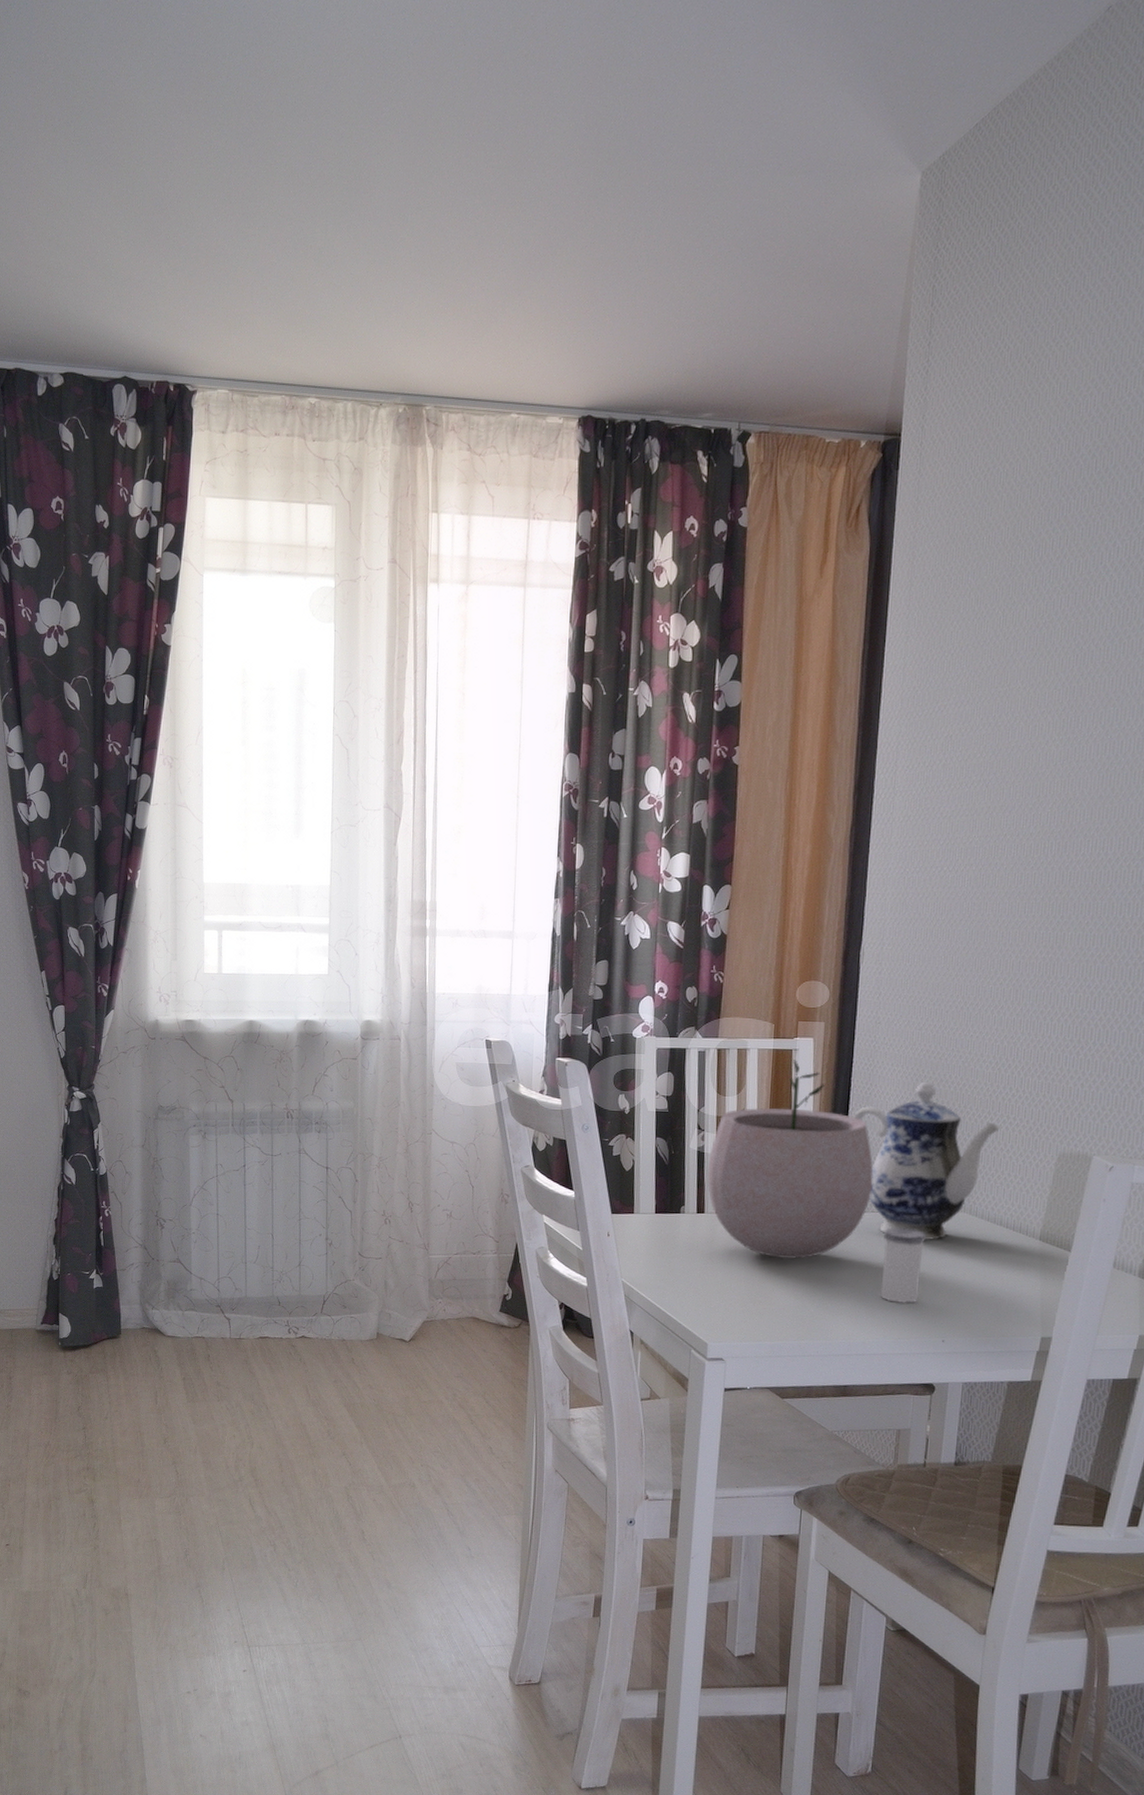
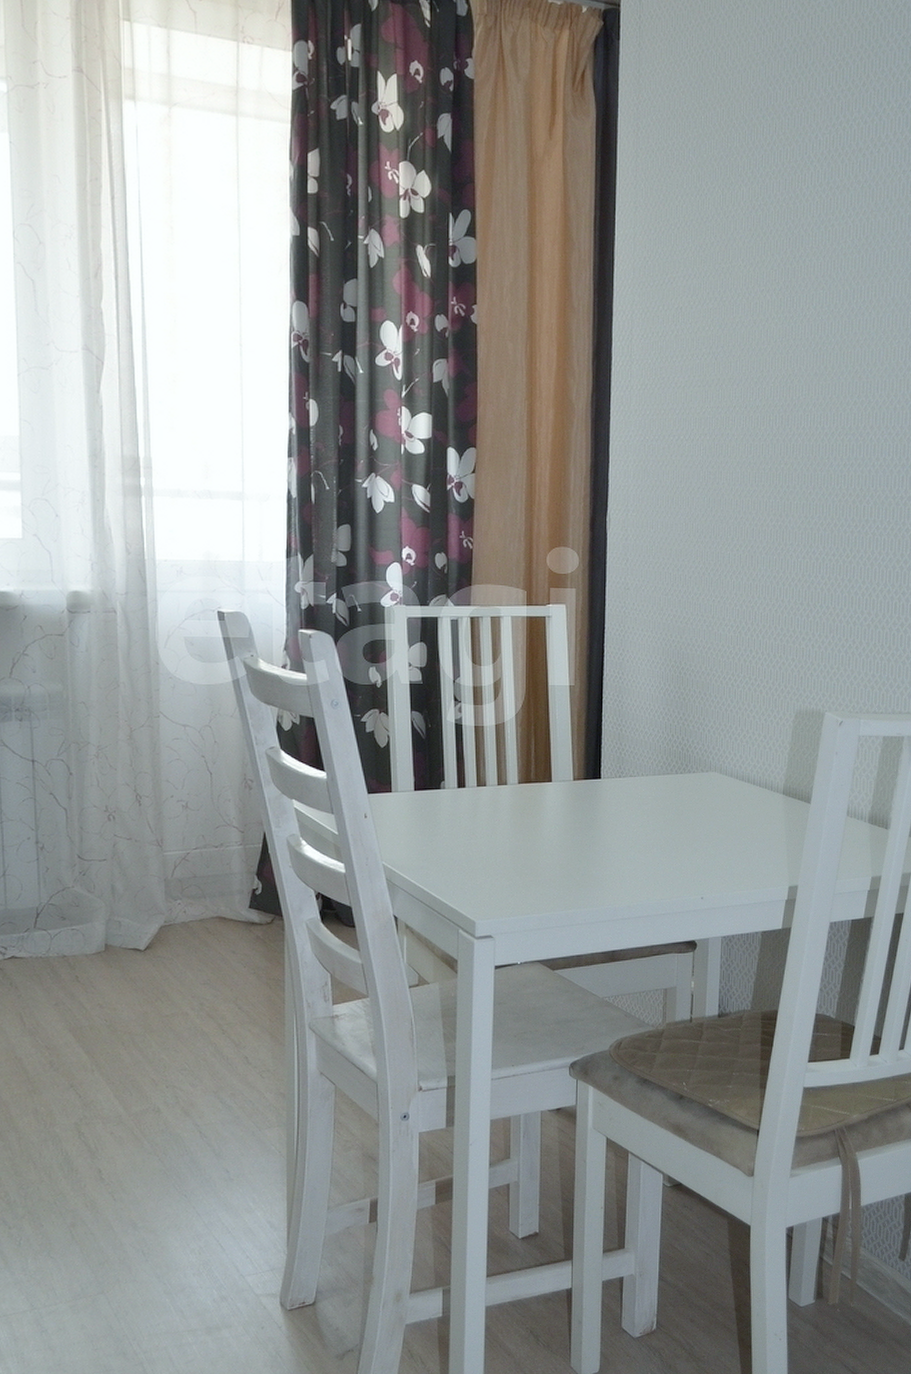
plant pot: present [707,1060,874,1259] -> none [466,627,630,828]
teapot: present [853,1081,1000,1240] -> none [608,646,743,801]
salt shaker: present [880,1228,926,1303] -> none [641,791,681,864]

